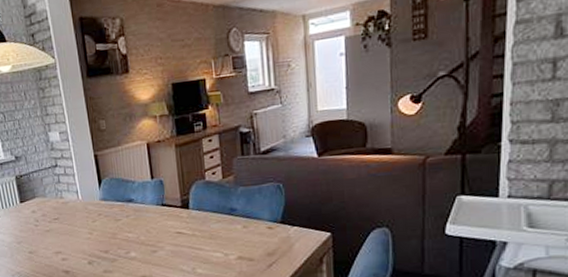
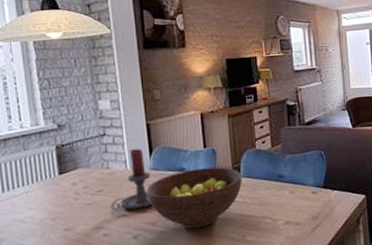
candle holder: none [66,179,104,238] -> present [110,148,153,211]
fruit bowl: none [98,198,192,259] -> present [146,167,243,230]

